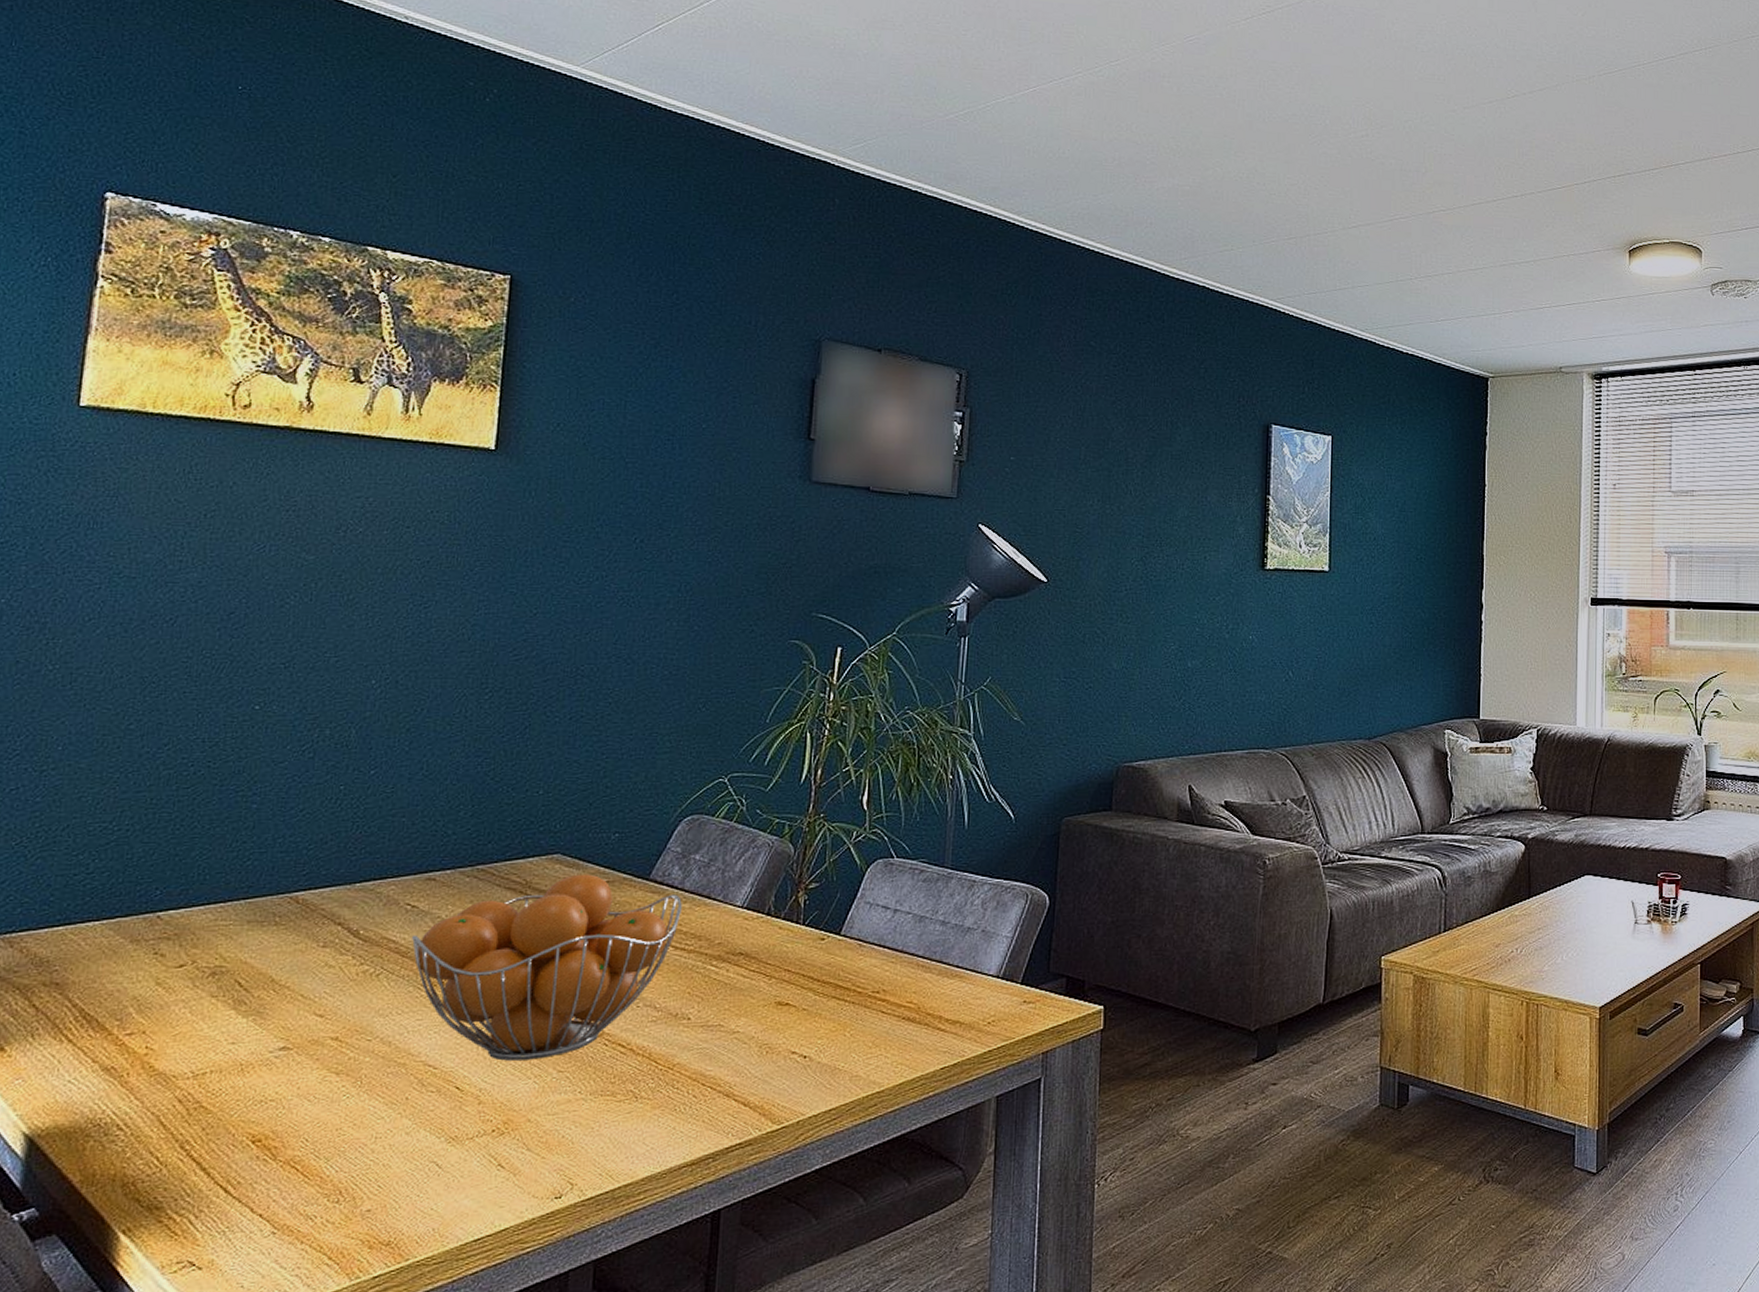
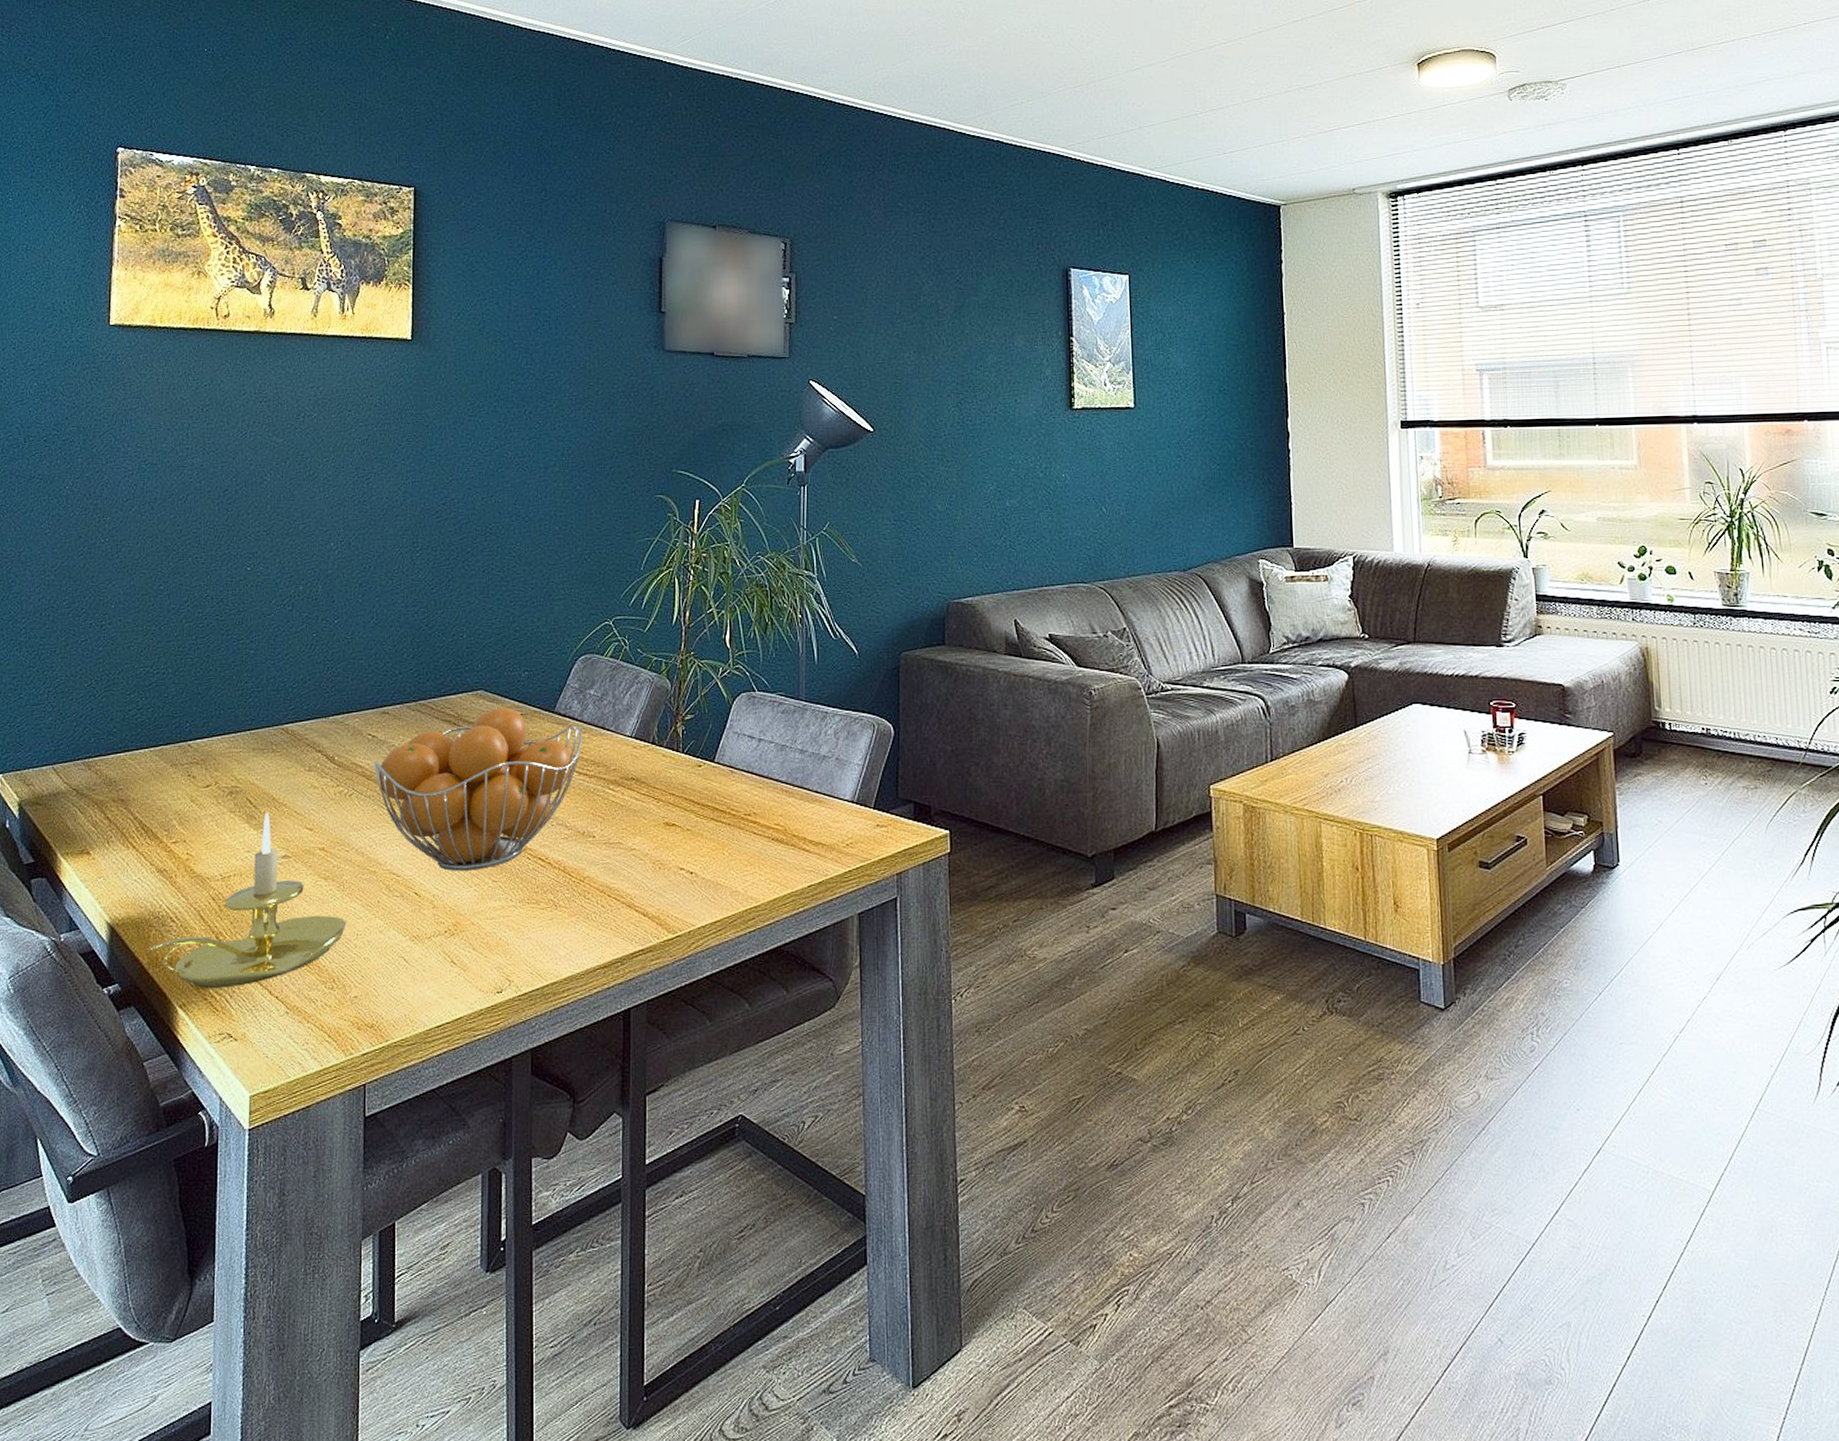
candle holder: none [81,996,362,1209] -> present [147,812,347,988]

